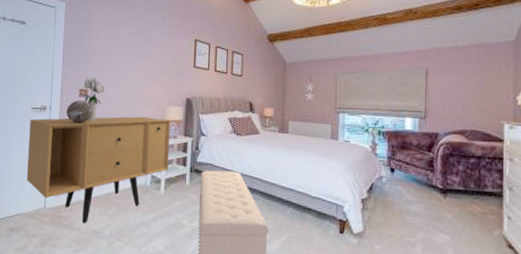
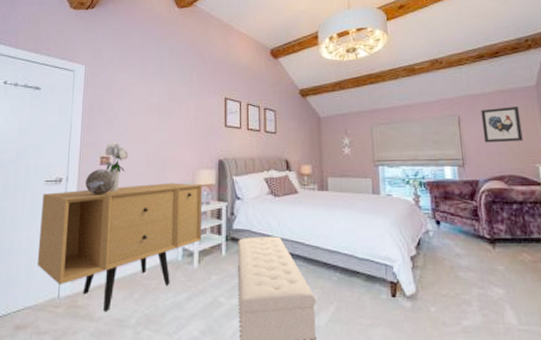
wall art: none [450,61,492,98] -> present [480,106,523,143]

